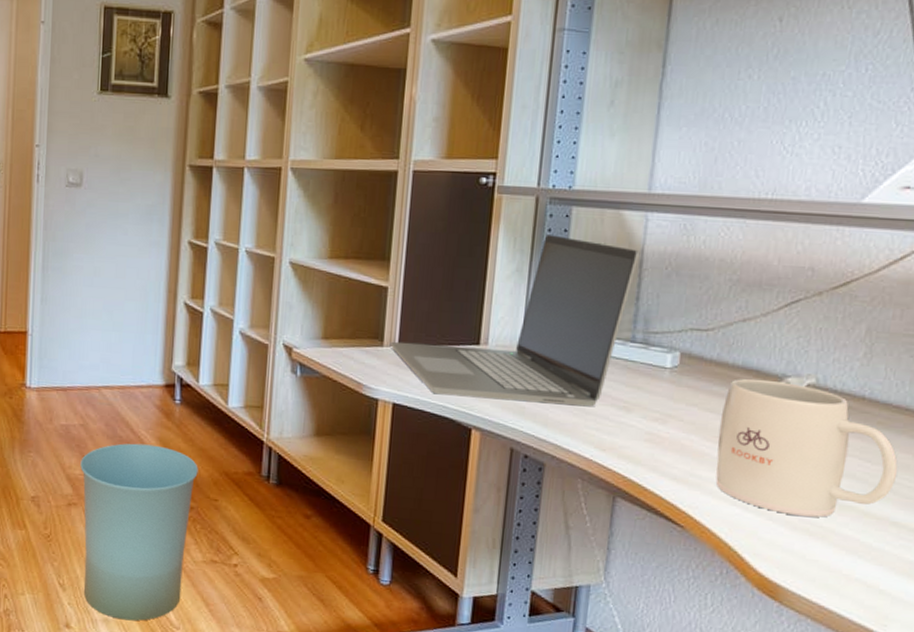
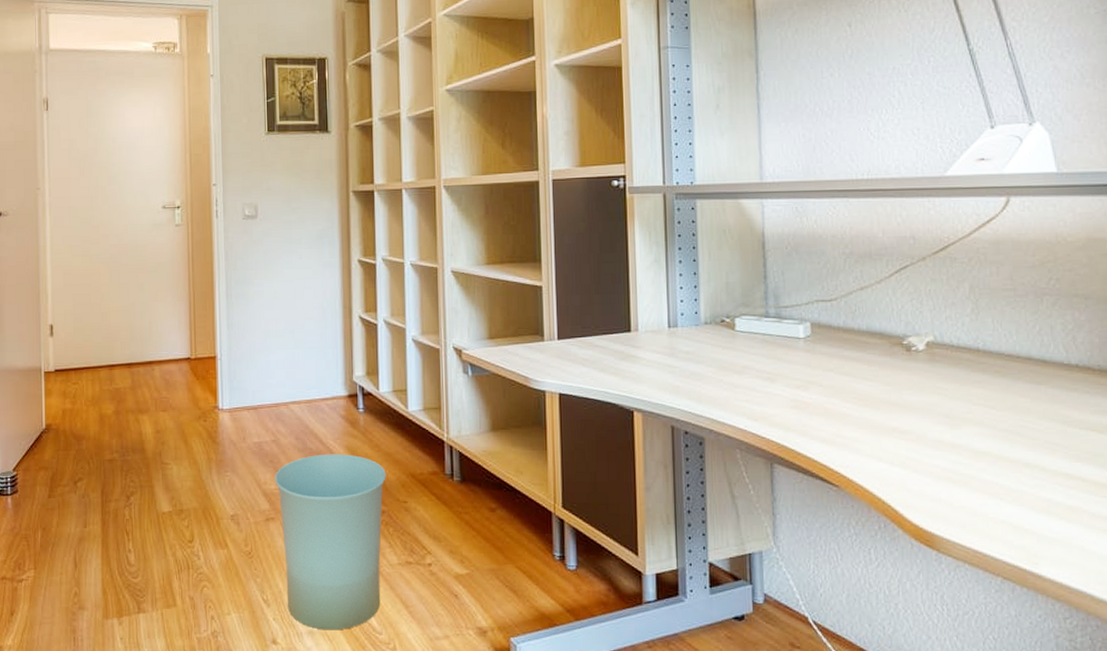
laptop: present [390,235,640,406] -> none [550,226,762,382]
mug: present [715,378,898,518] -> none [855,341,1021,466]

